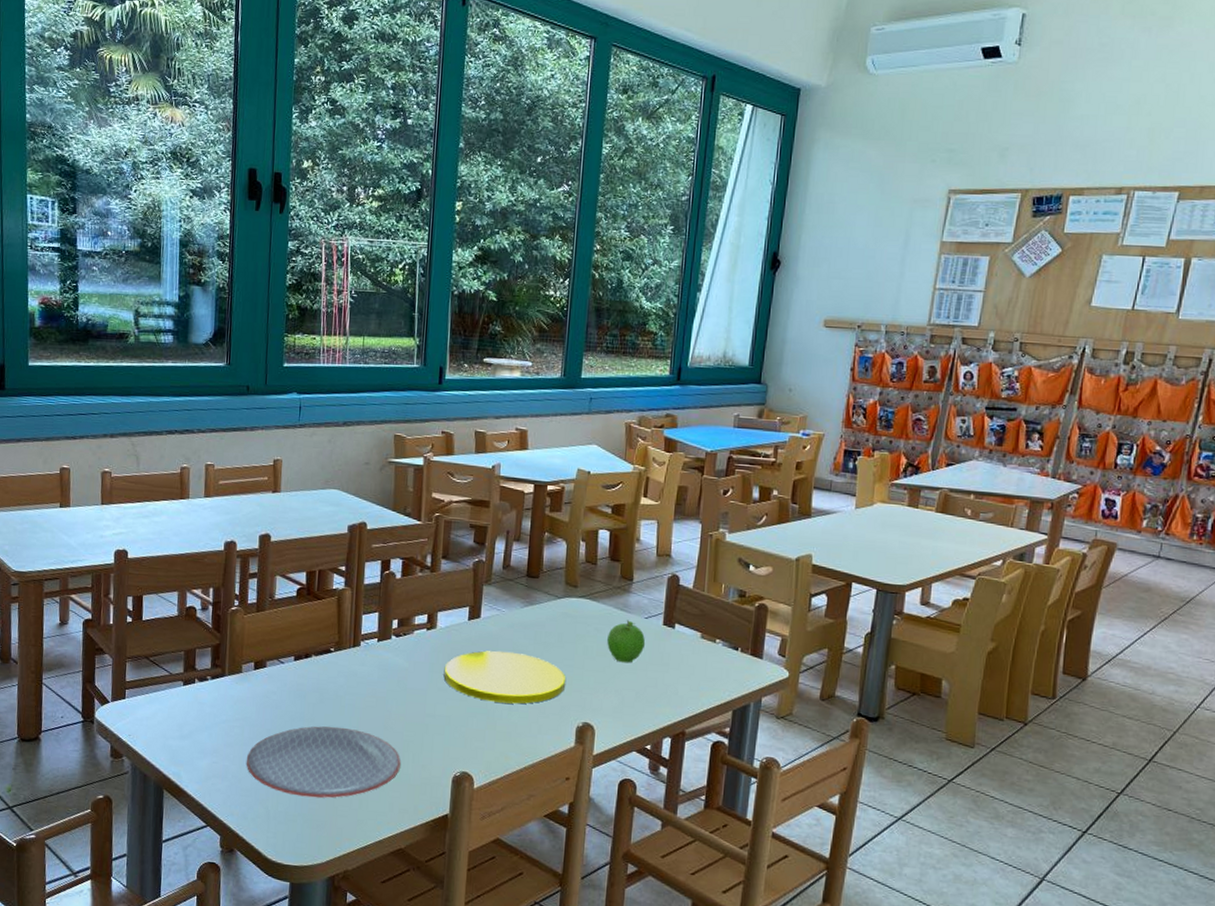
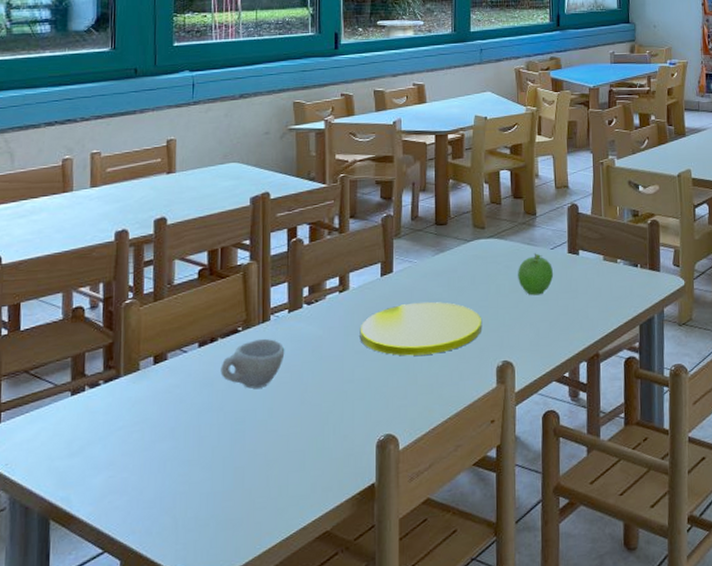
plate: present [246,726,401,798] -> none [148,410,321,496]
cup: none [313,661,372,708] -> present [220,338,285,389]

